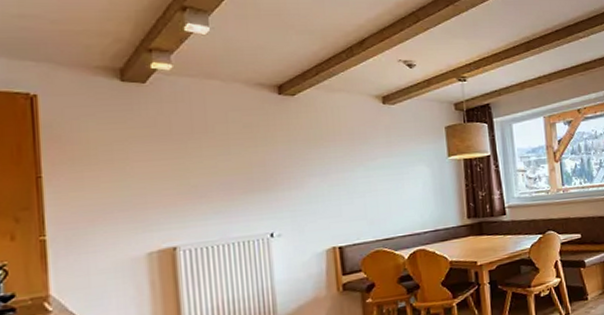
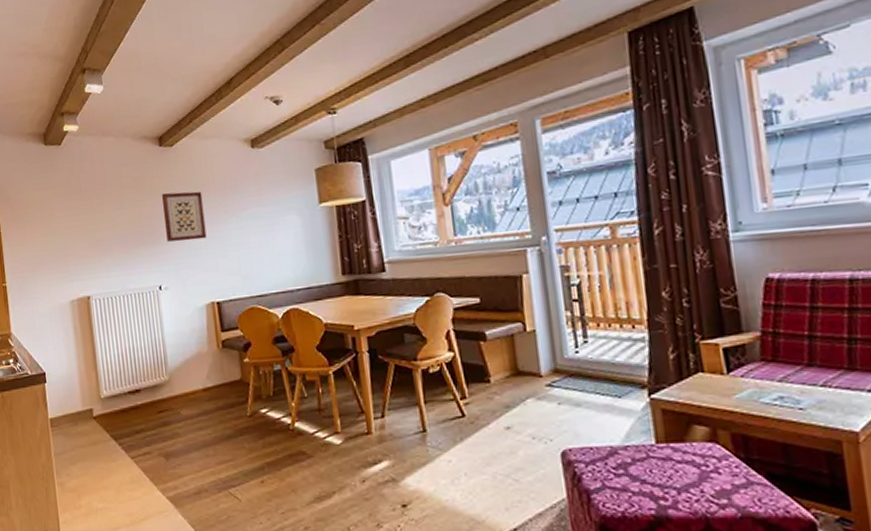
wall art: none [278,140,330,189] -> present [161,191,207,242]

